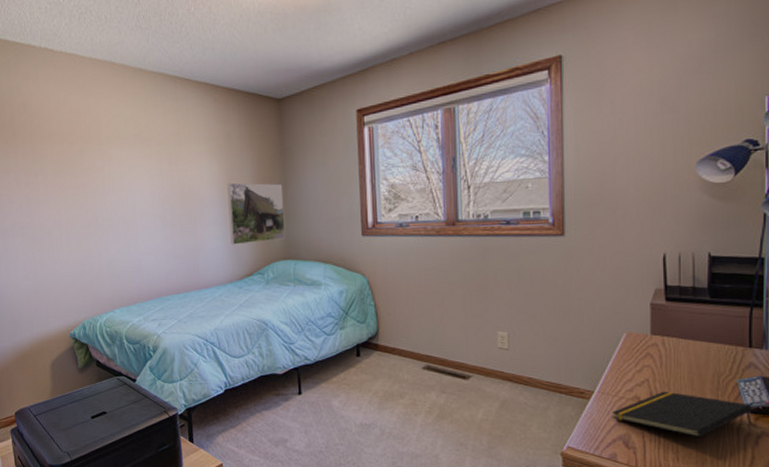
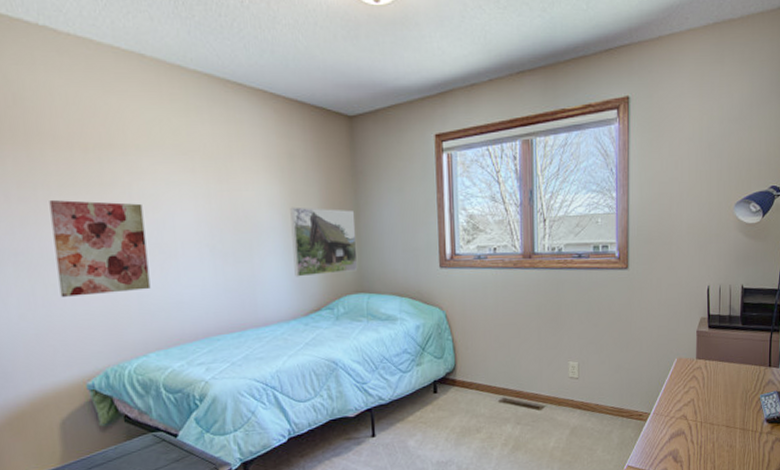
wall art: none [46,184,117,262] -> present [49,200,151,297]
notepad: present [612,391,752,437] -> none [664,408,770,447]

